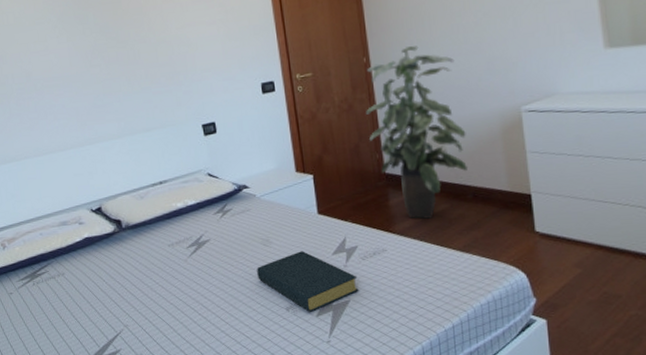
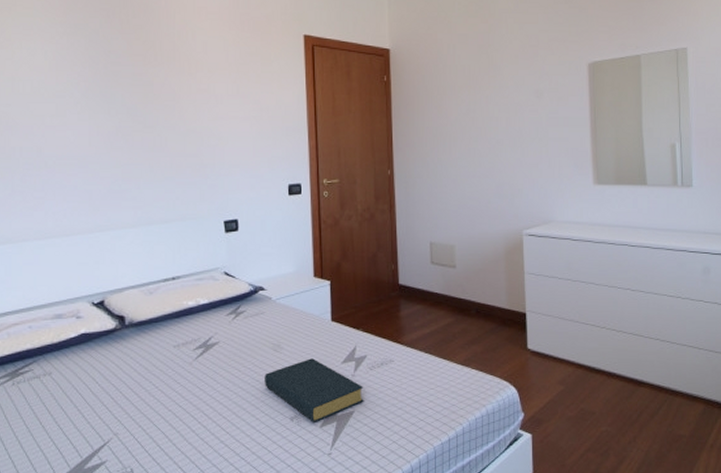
indoor plant: present [366,46,467,219] -> none [386,164,474,331]

